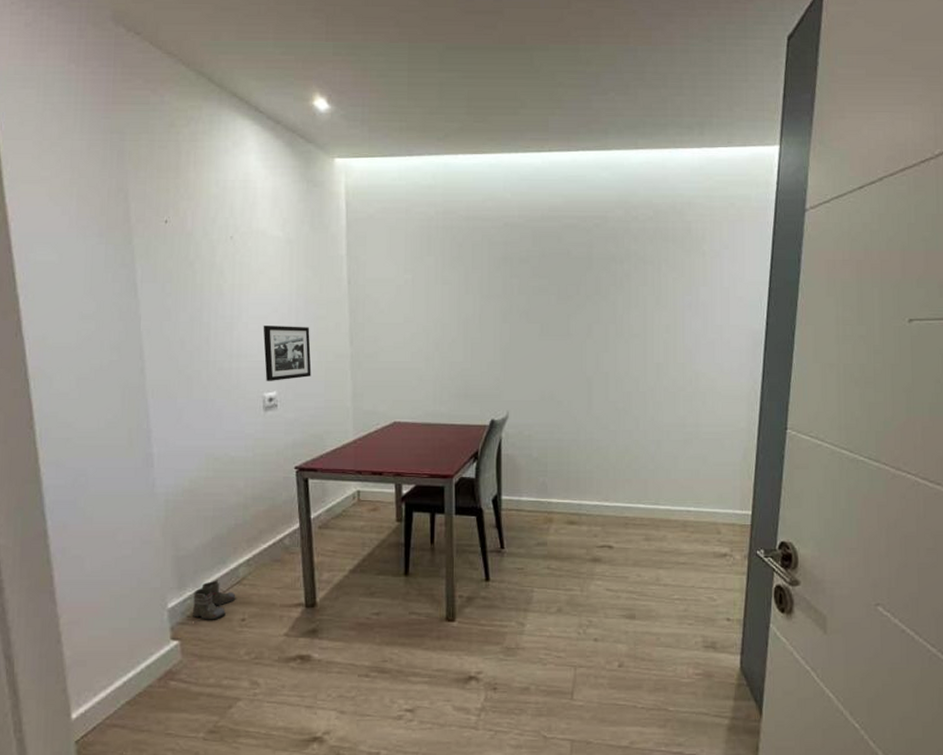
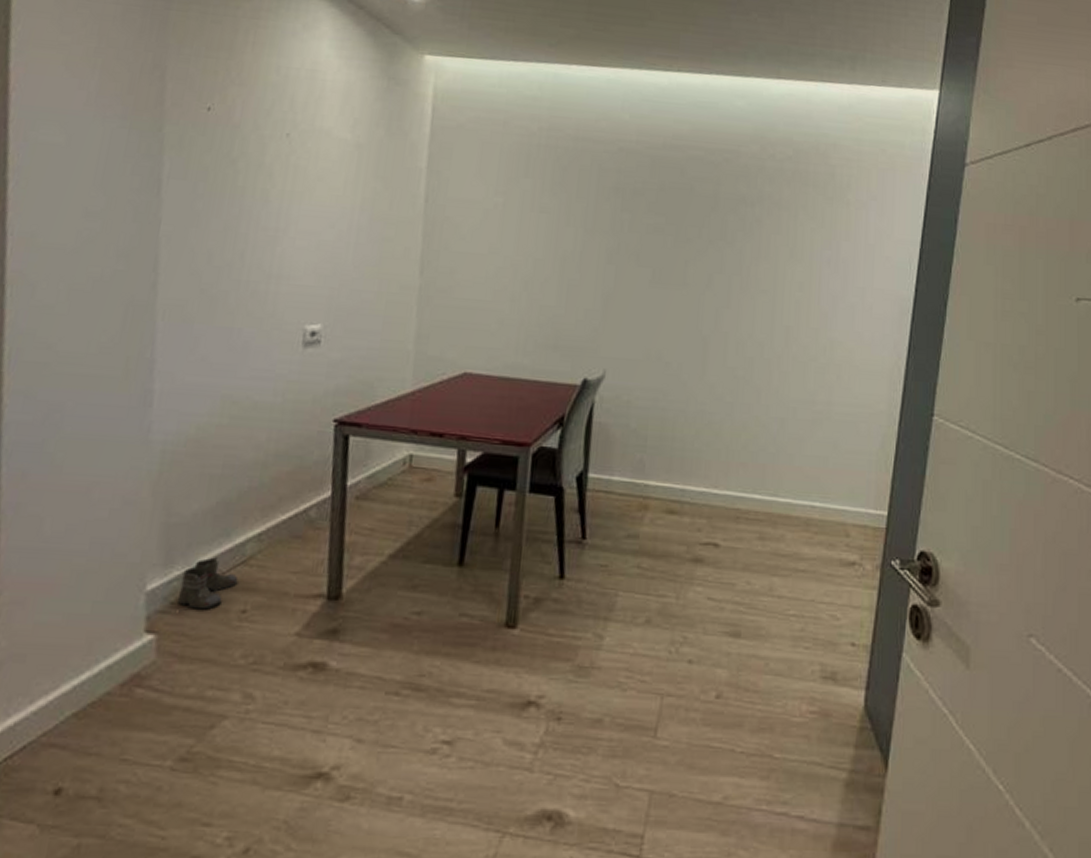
picture frame: present [263,326,312,381] -> none [310,243,372,312]

